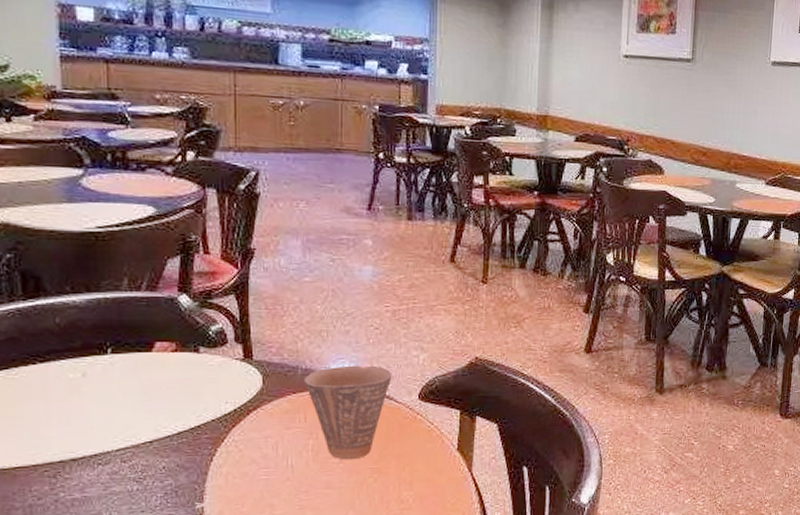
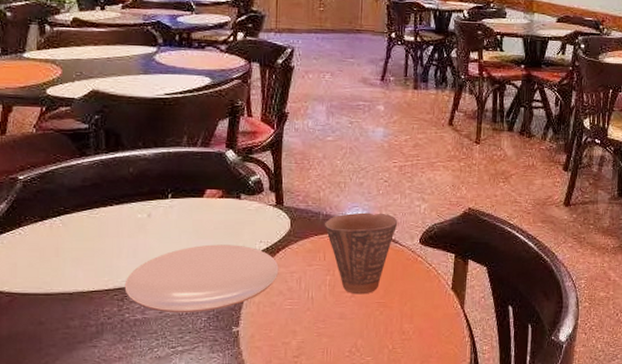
plate: none [56,407,250,490] -> present [124,244,279,313]

